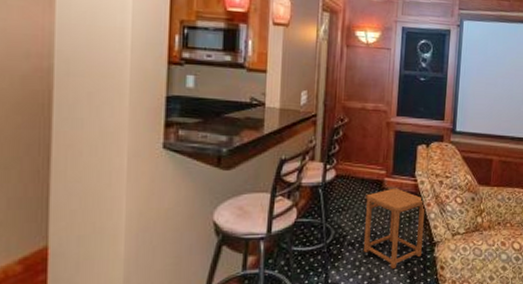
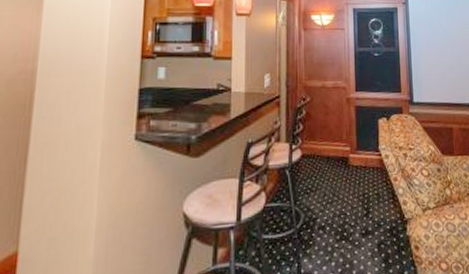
side table: present [364,188,426,270] -> none [333,164,394,253]

